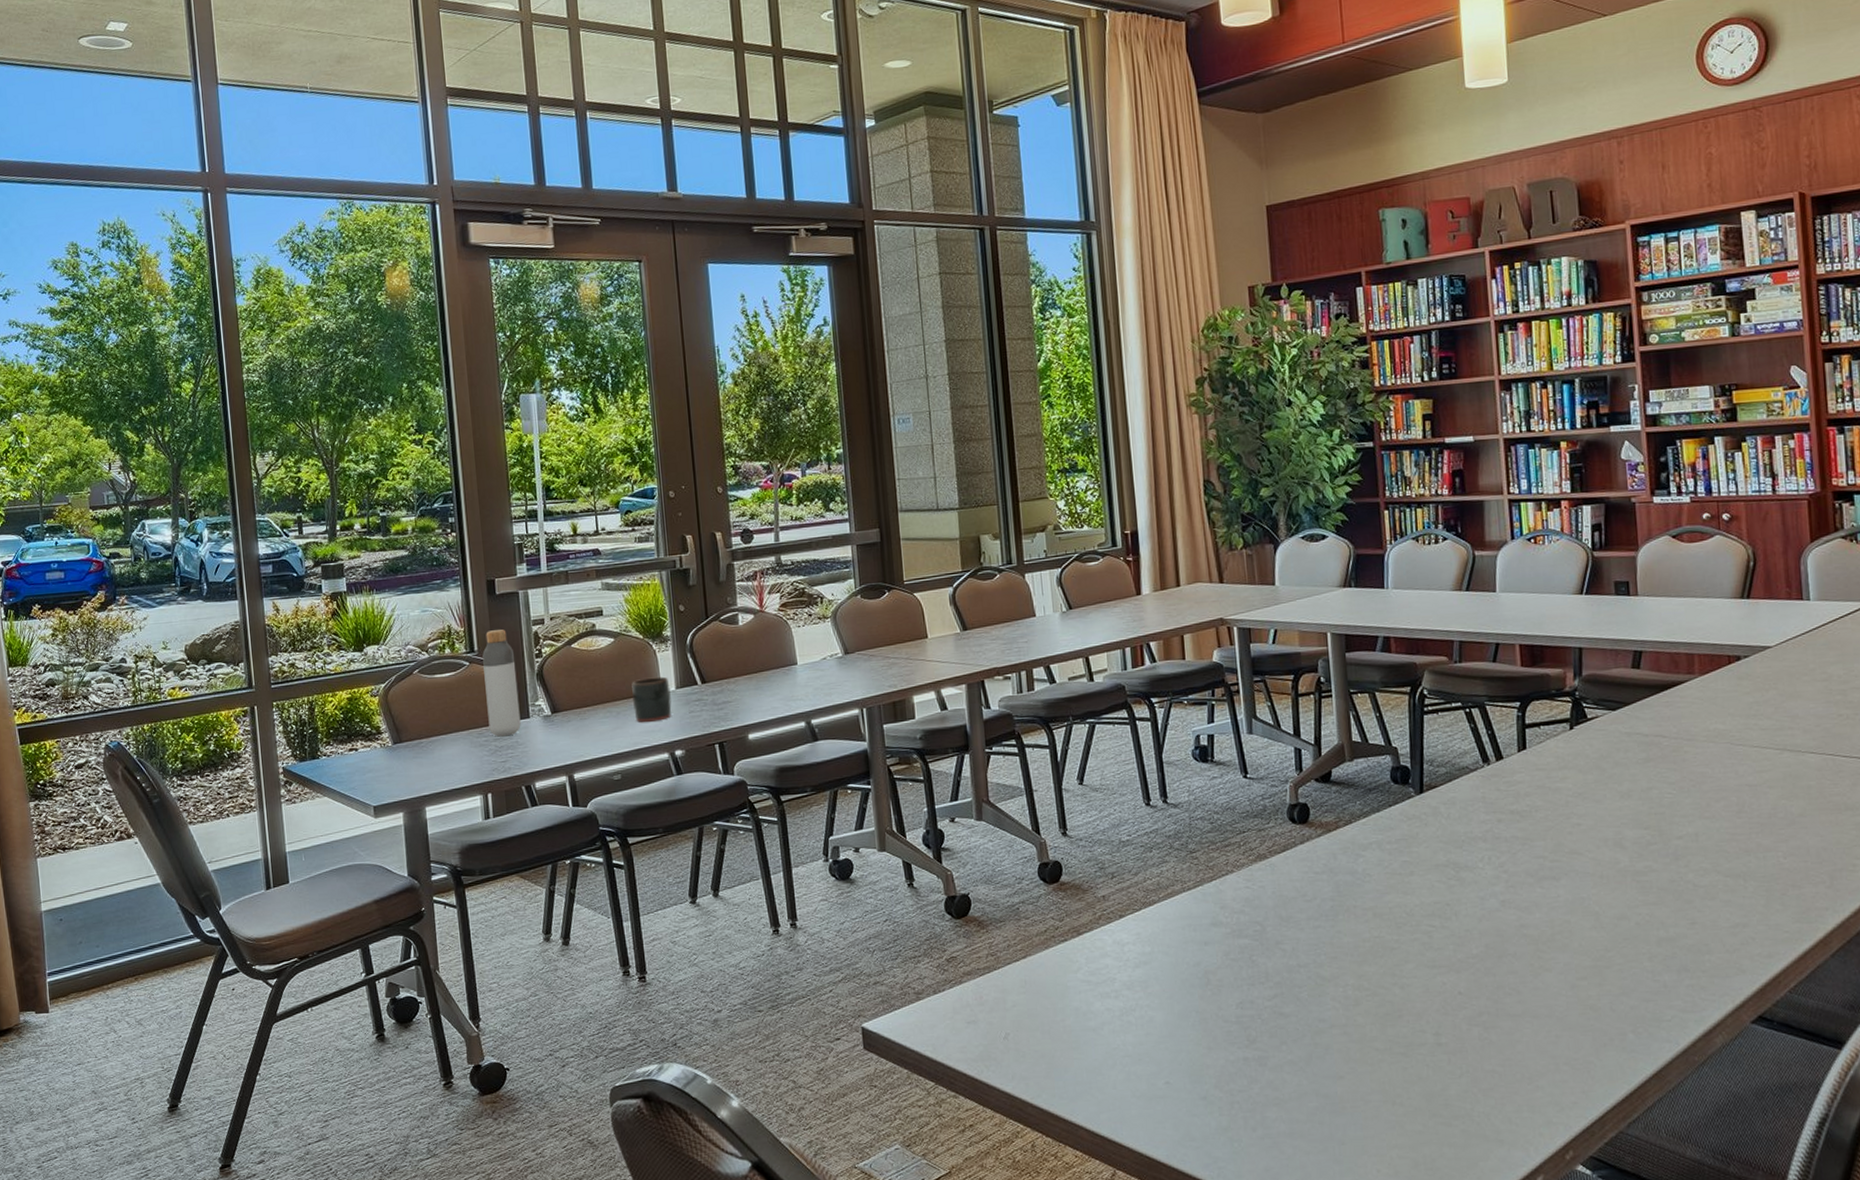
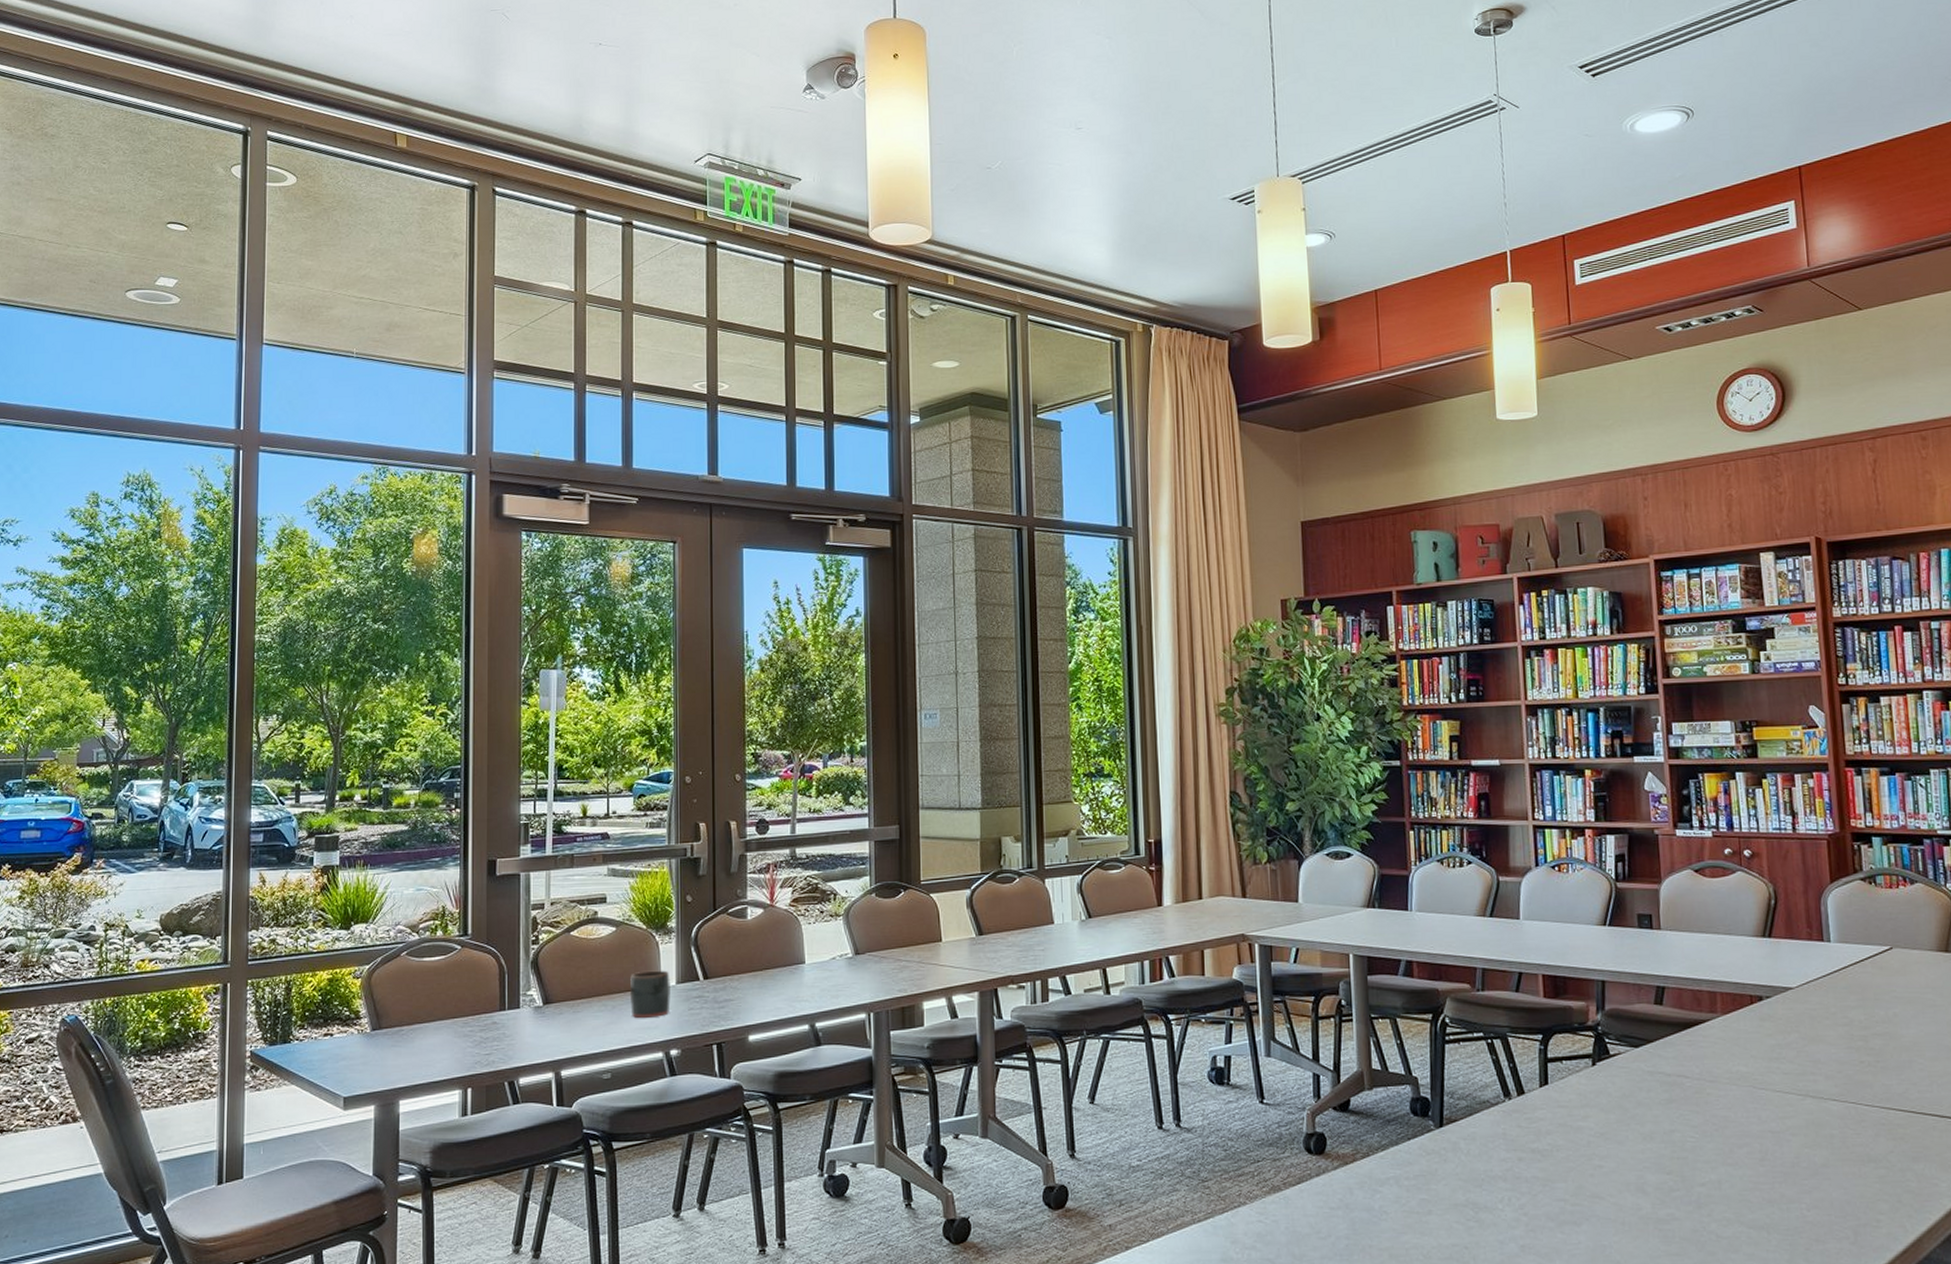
bottle: present [482,629,521,737] -> none [476,913,510,1027]

